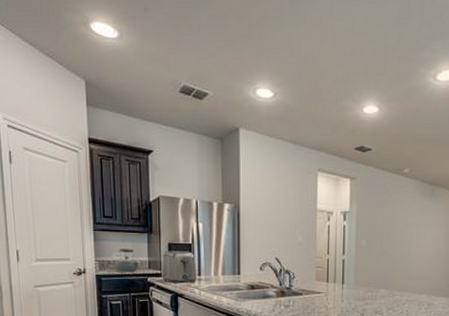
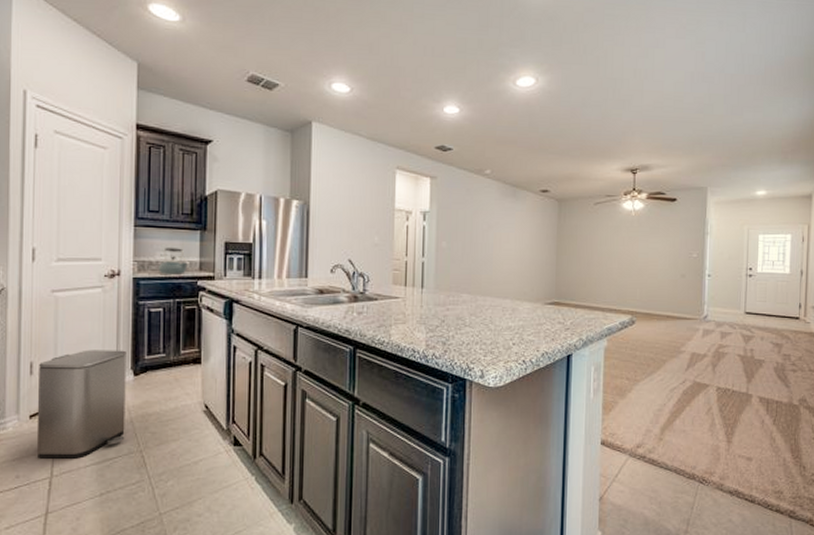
toaster: present [162,251,197,284] -> none [215,250,257,288]

